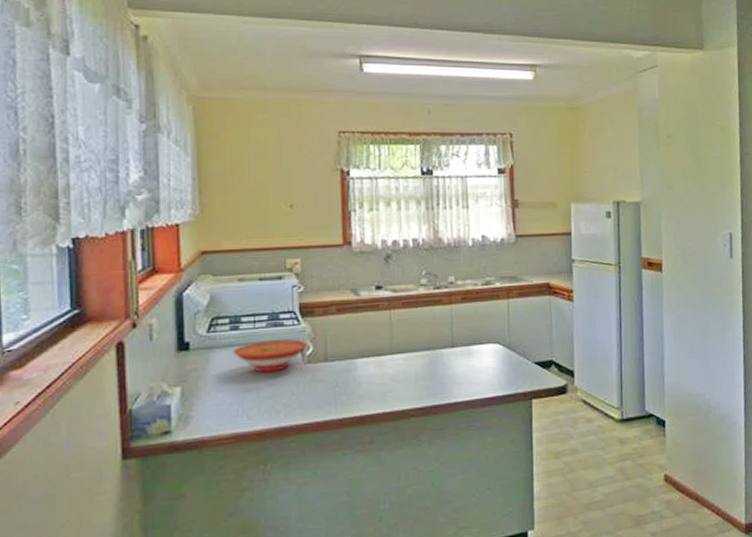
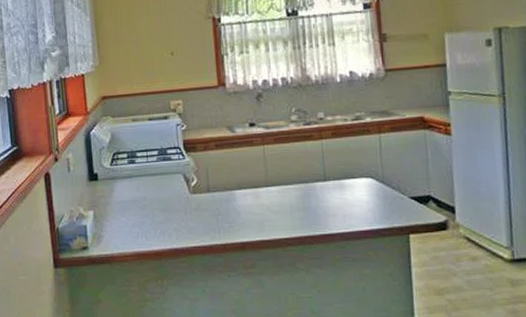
bowl: present [233,339,307,373] -> none [132,171,192,201]

